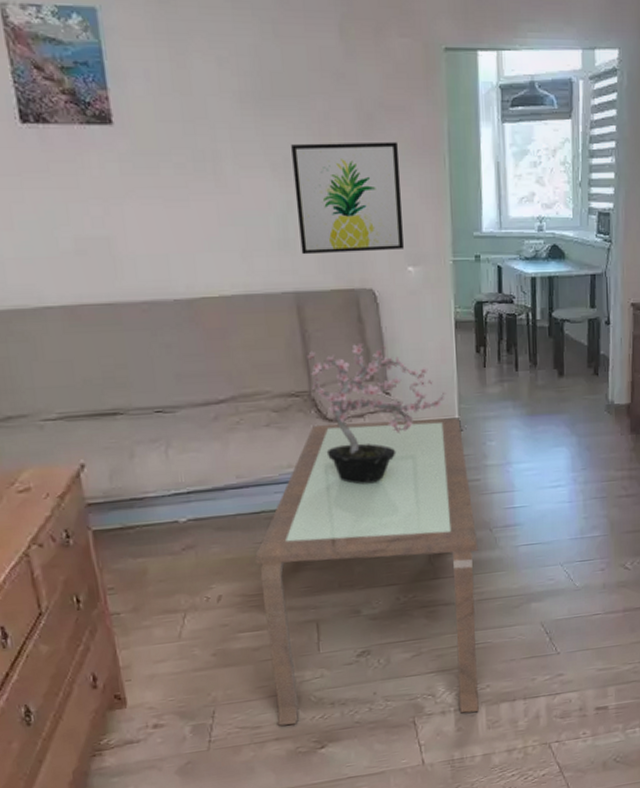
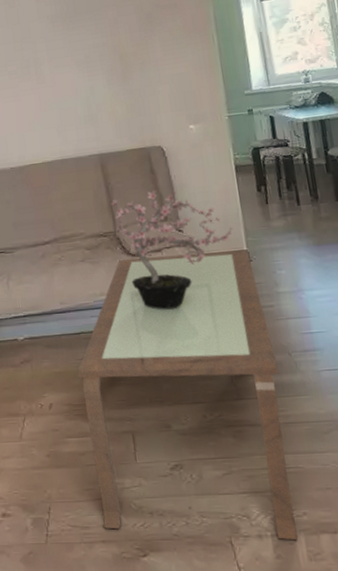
wall art: present [291,141,404,255] -> none [90,30,185,125]

